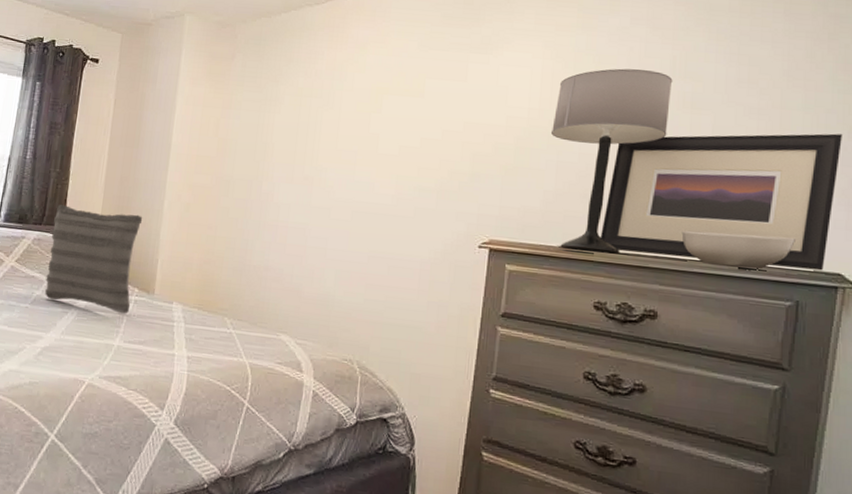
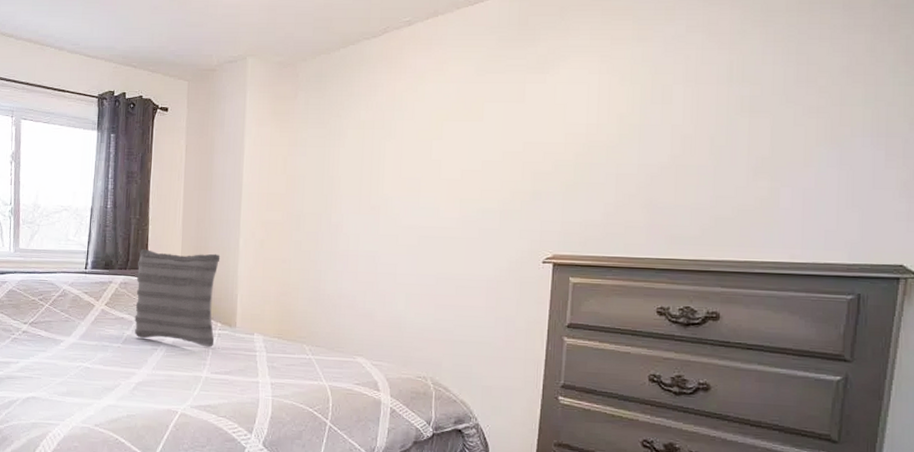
table lamp: present [550,68,673,254] -> none [609,76,730,261]
picture frame: present [600,133,843,271] -> none [662,126,905,263]
bowl: present [681,230,797,270] -> none [742,232,858,266]

